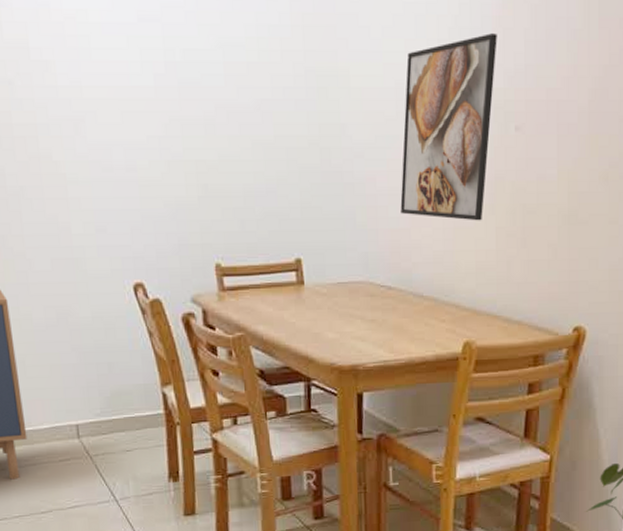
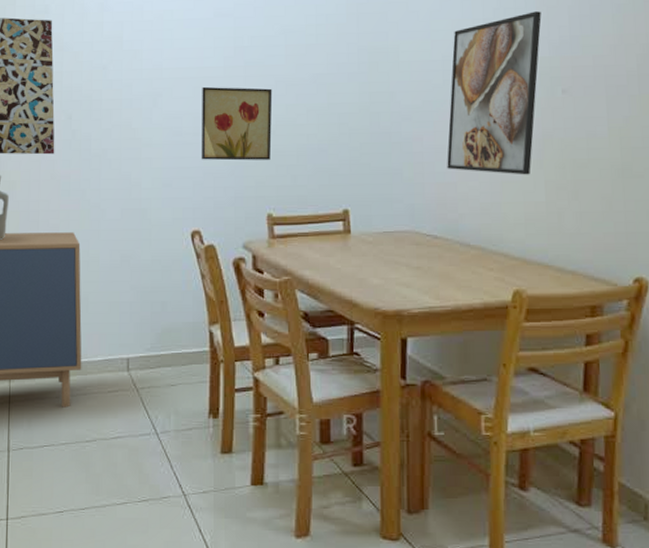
wall art: none [131,111,215,202] -> present [201,86,273,161]

